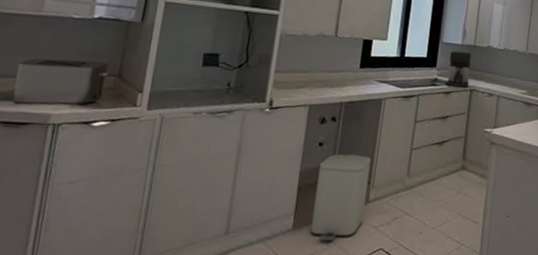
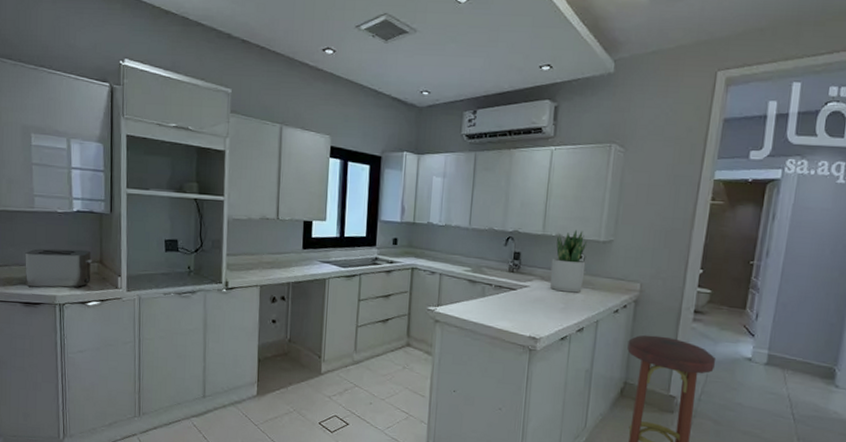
pedal bin: present [310,153,371,240] -> none [272,330,320,406]
coffee maker: present [445,50,472,88] -> none [386,228,411,266]

